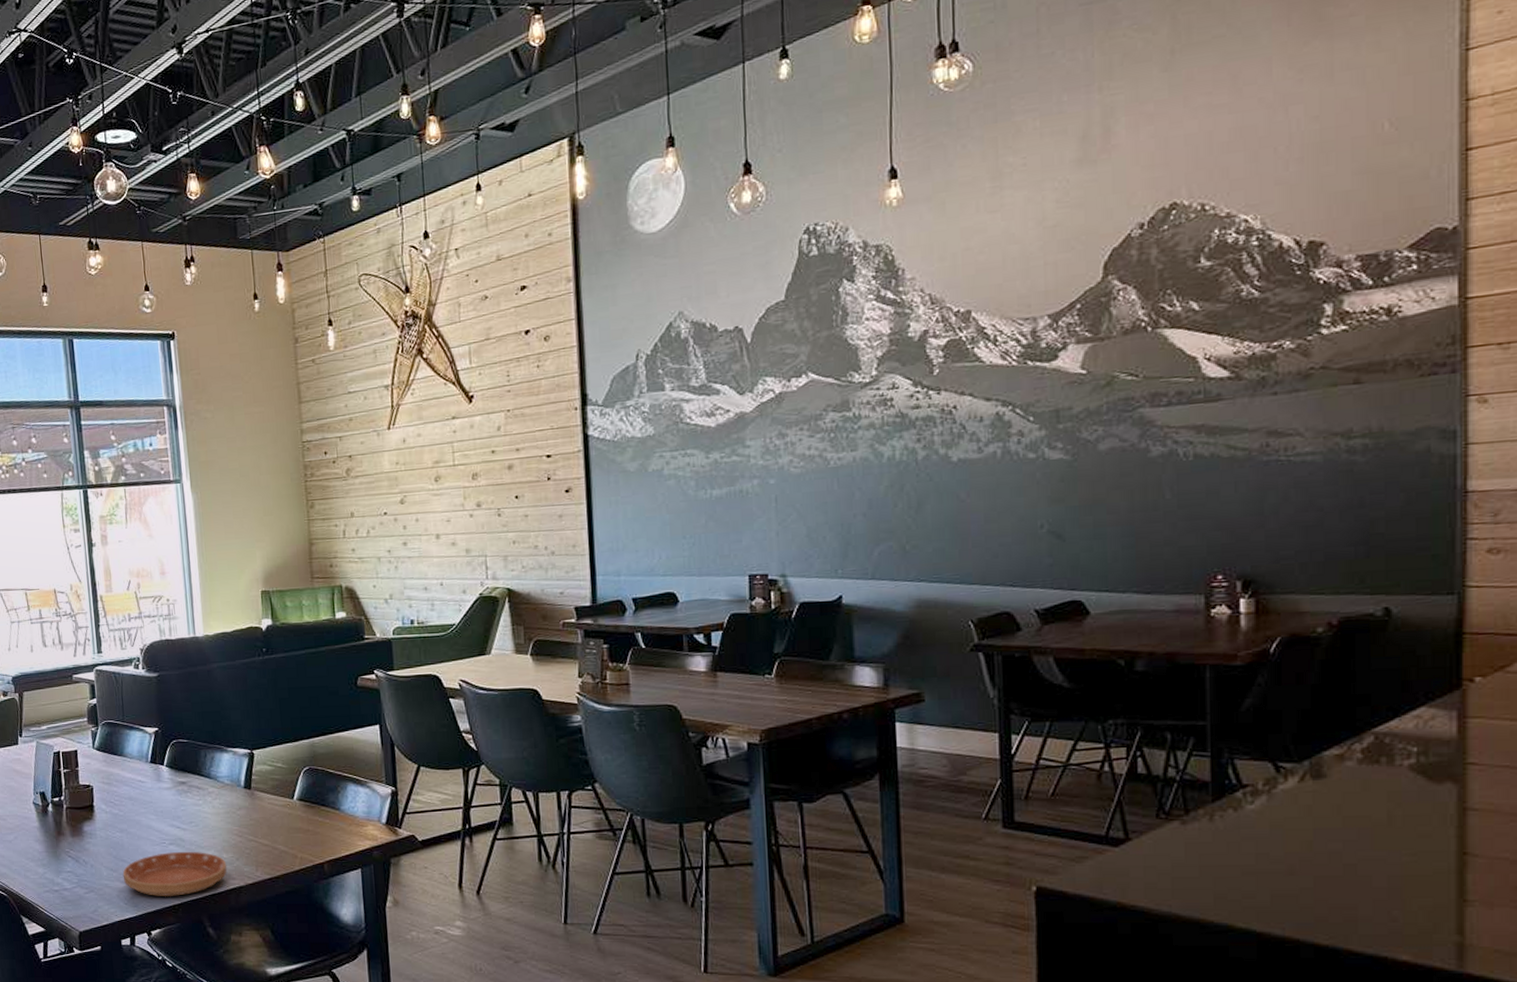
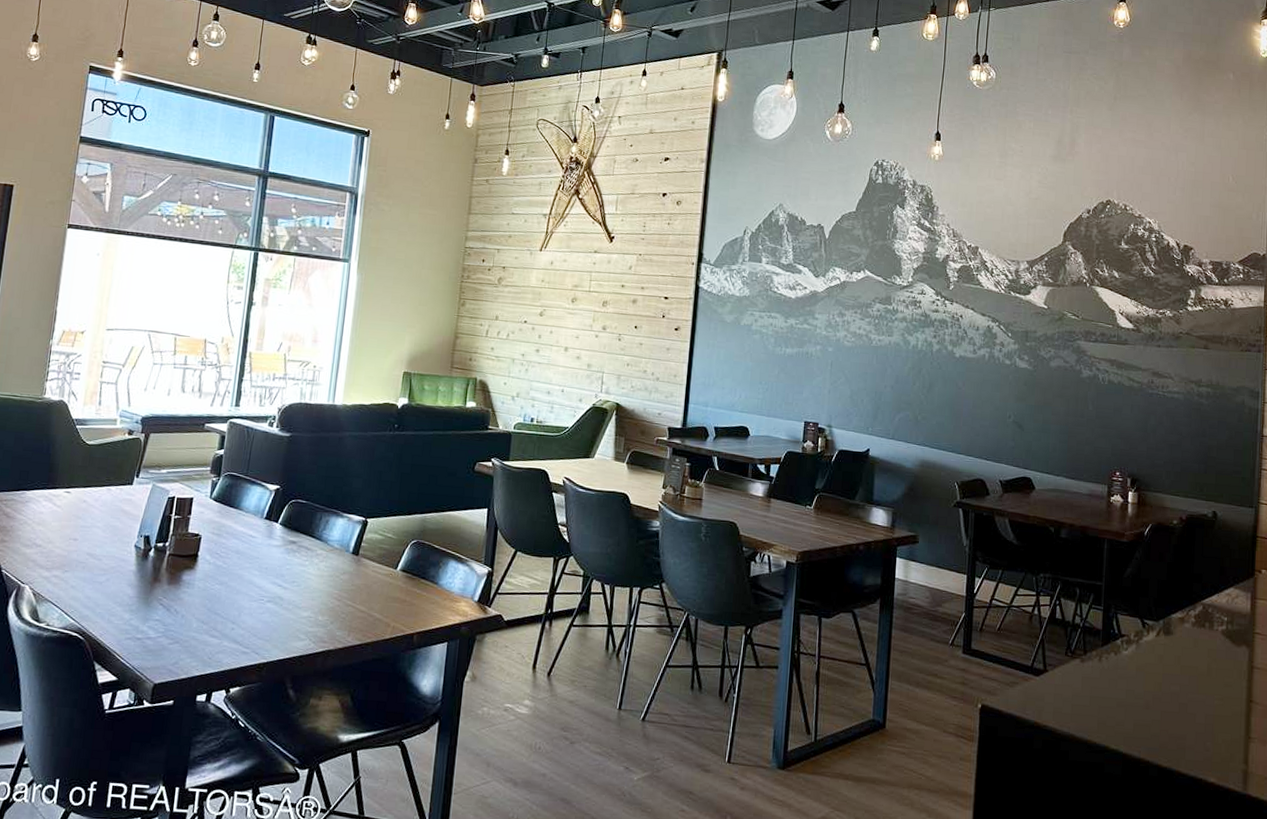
saucer: present [122,851,227,896] -> none [212,609,321,655]

